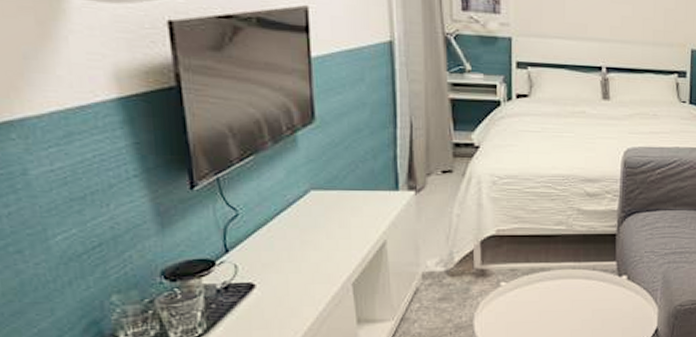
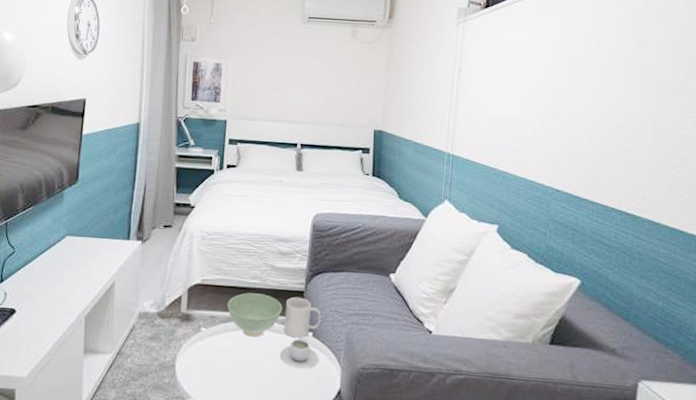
bowl: none [530,240,593,286] -> present [227,293,283,337]
teacup: none [592,284,634,312] -> present [279,339,319,369]
mug: none [595,240,636,283] -> present [283,296,321,338]

